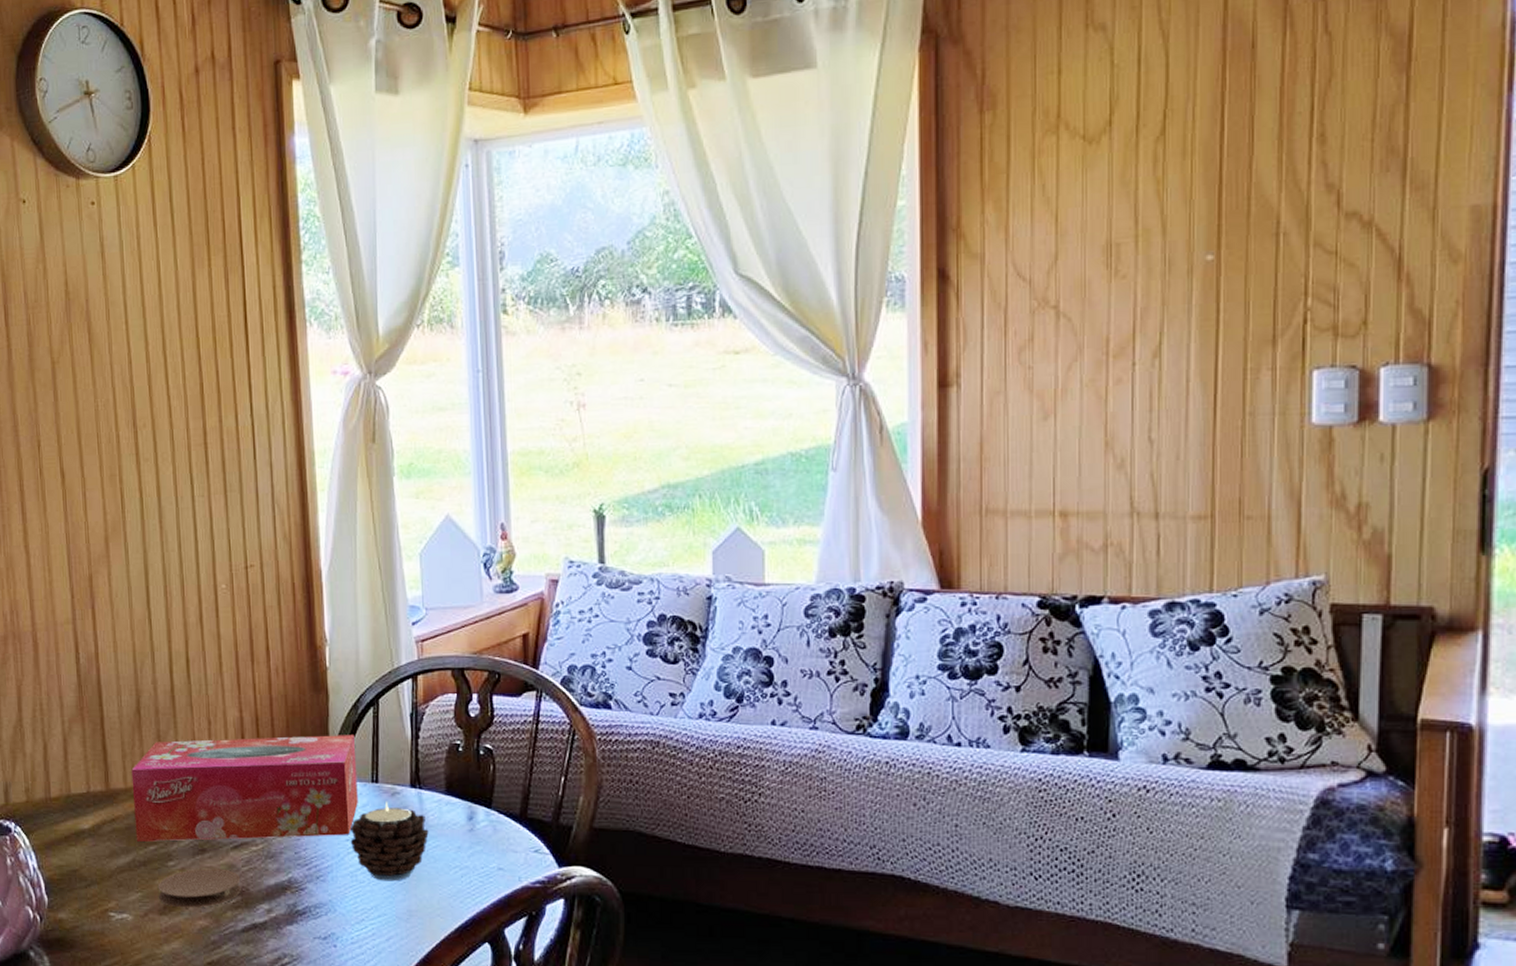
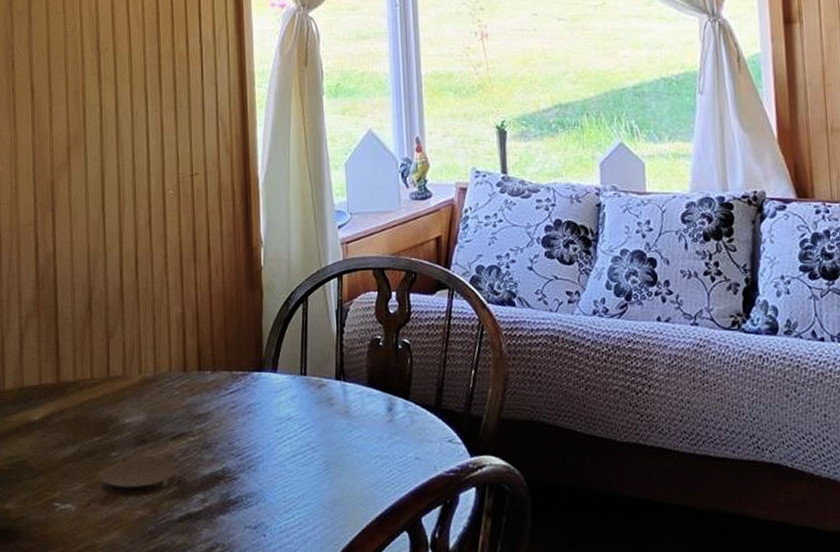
tissue box: present [131,735,358,842] -> none [81,330,288,433]
candle: present [350,802,429,882] -> none [280,394,352,471]

